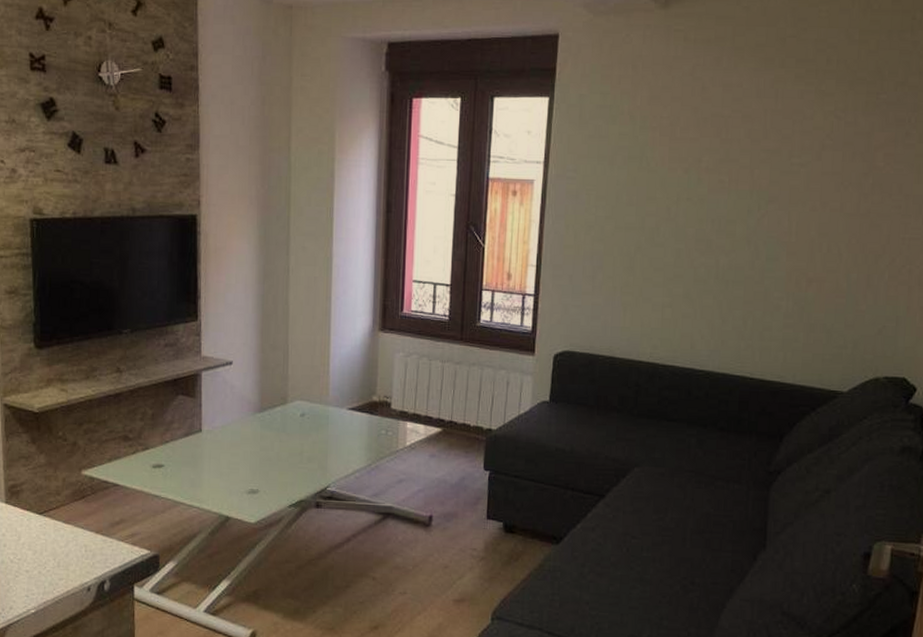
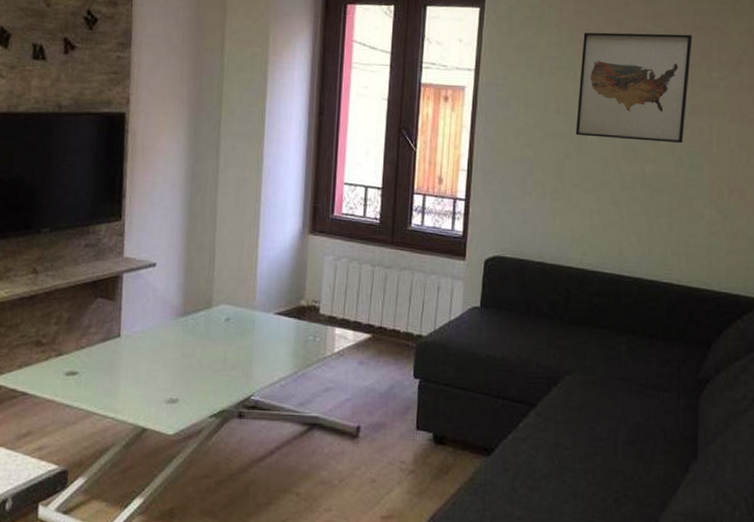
wall art: none [647,118,773,234] -> present [575,32,693,144]

